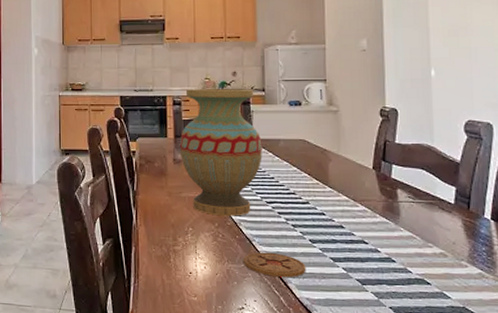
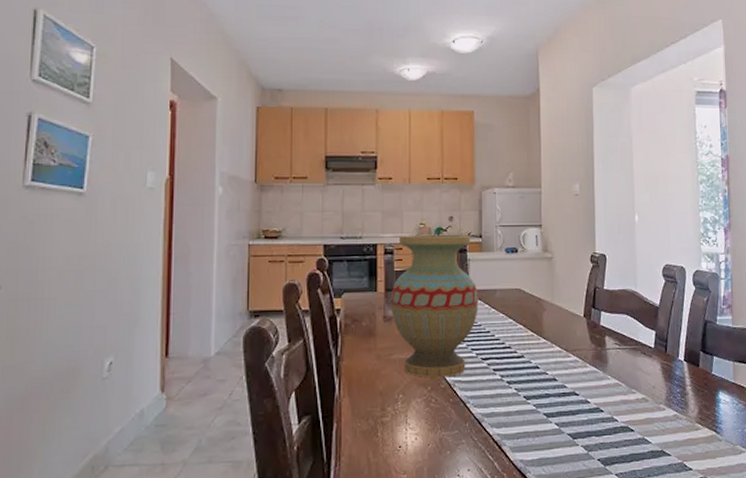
coaster: present [244,252,306,278] -> none [457,414,521,441]

